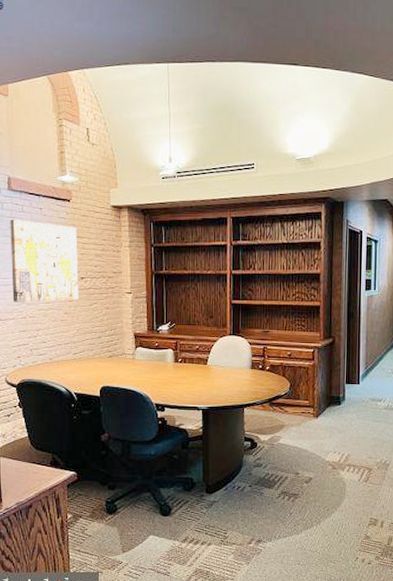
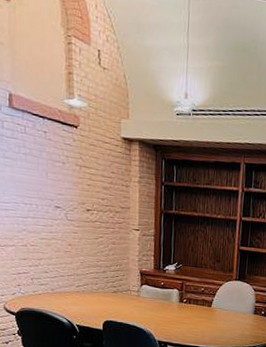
wall art: present [10,219,79,302] -> none [11,140,85,232]

